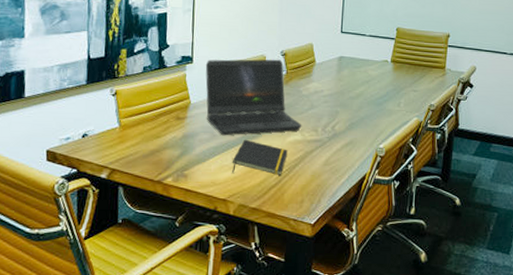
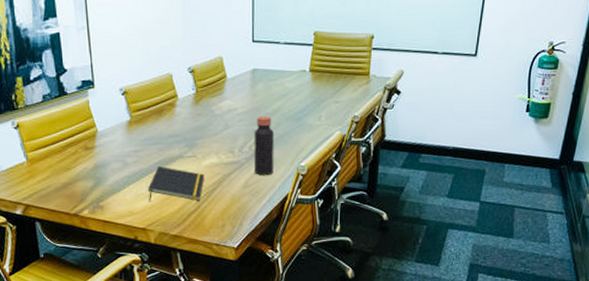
laptop computer: present [205,59,302,136] -> none [108,77,218,164]
bottle: none [335,98,356,154] -> present [254,115,274,175]

